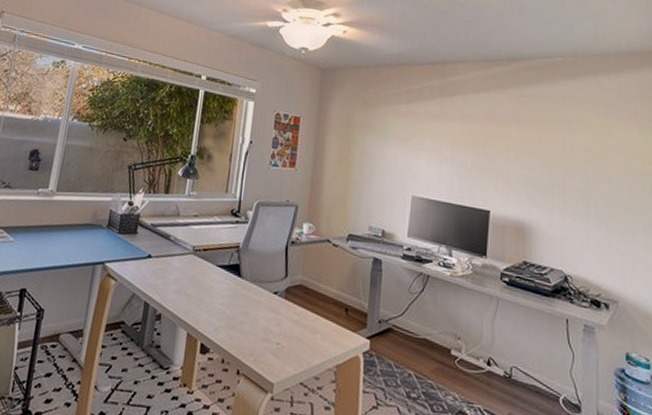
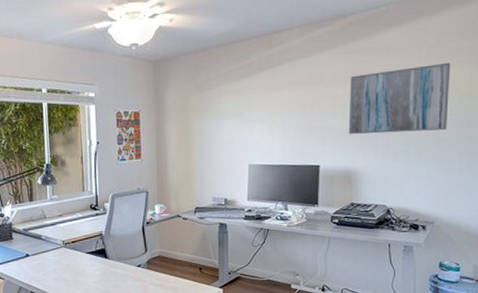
wall art: none [522,120,631,196] -> present [348,62,451,135]

